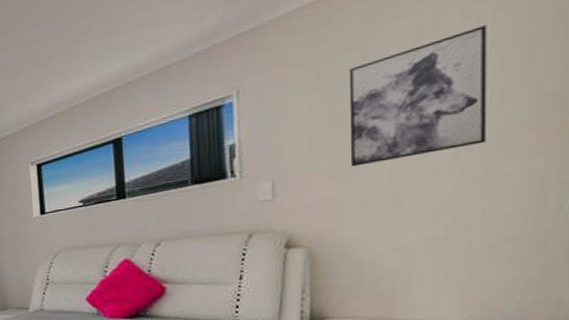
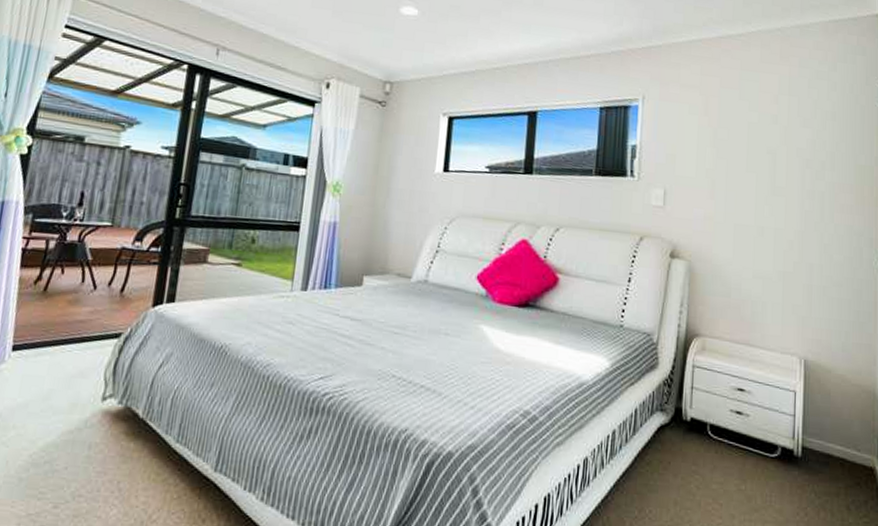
wall art: present [349,25,487,167] -> none [726,97,825,195]

